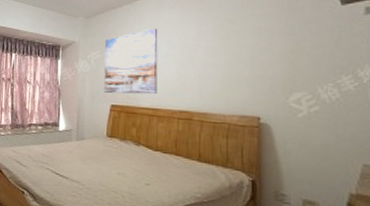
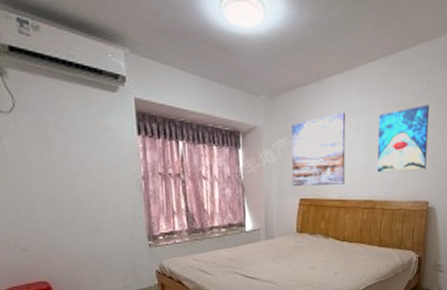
wall art: none [192,18,253,84] -> present [377,105,430,173]

